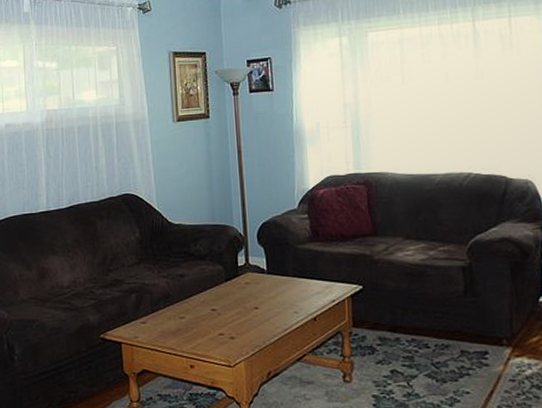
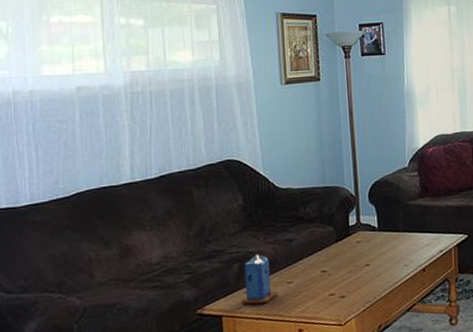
candle: none [138,286,172,336] -> present [241,254,279,305]

